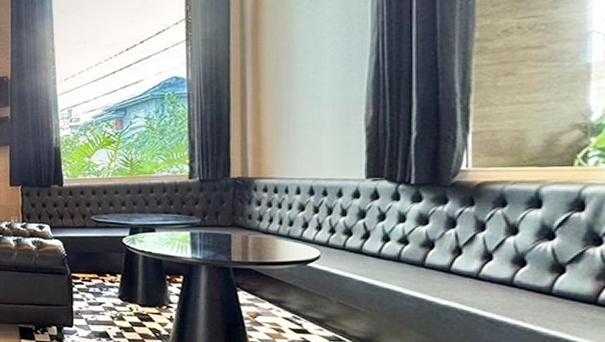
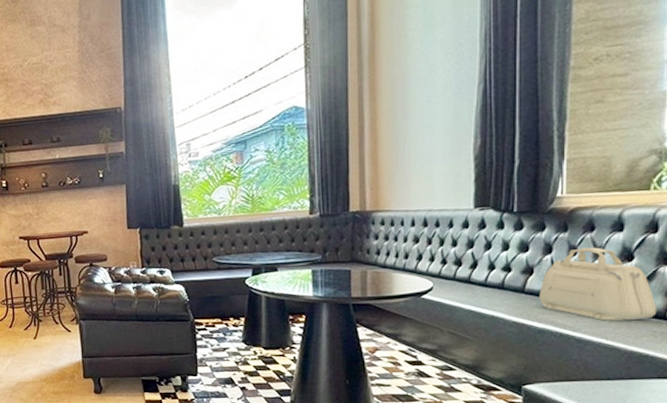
handbag: none [442,223,586,304] -> present [539,247,657,322]

